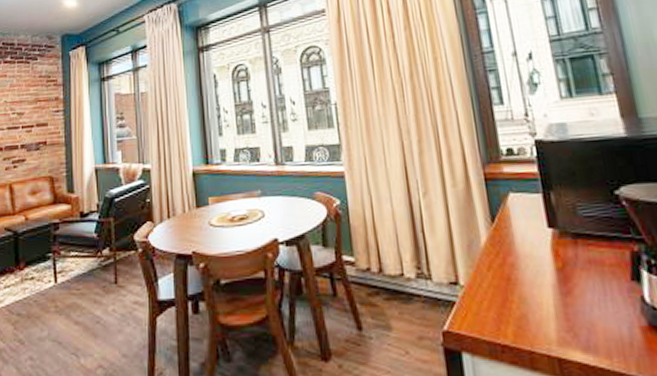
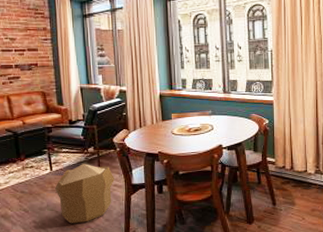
pouf: none [59,272,135,362] -> present [55,164,114,224]

